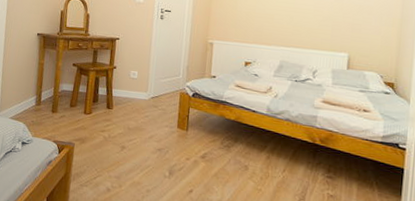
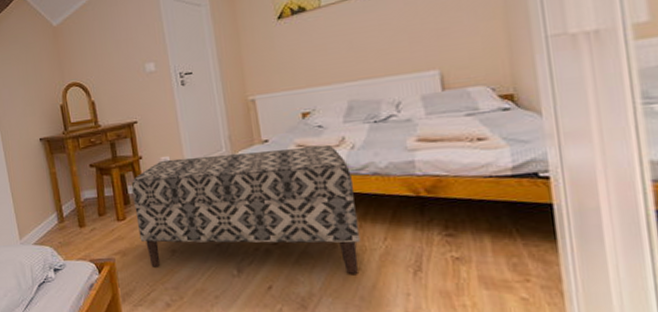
bench: none [98,73,271,193] -> present [131,145,361,274]

